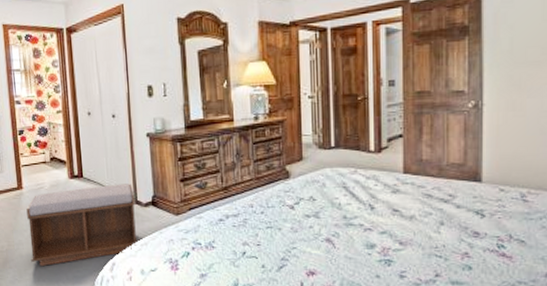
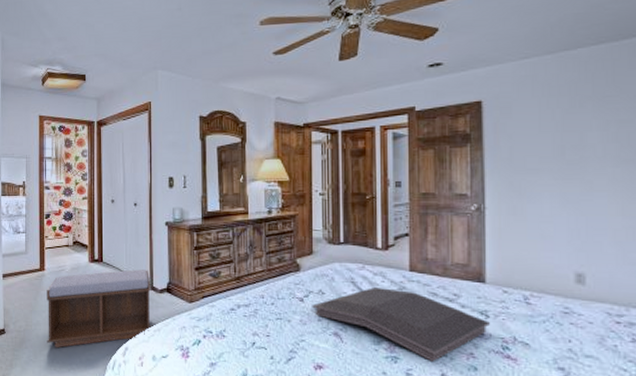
serving tray: none [303,192,485,263] -> present [312,288,490,361]

